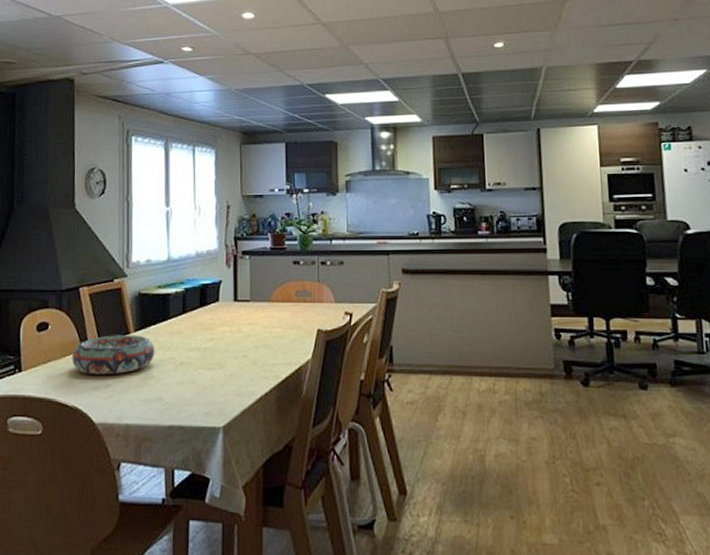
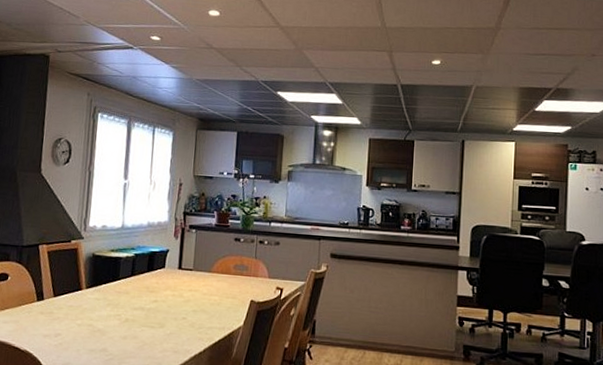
decorative bowl: present [71,335,155,375] -> none [27,290,104,325]

